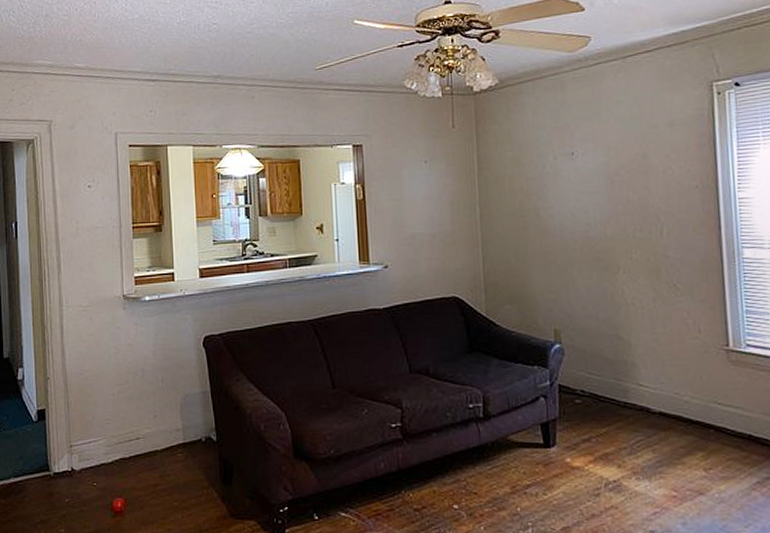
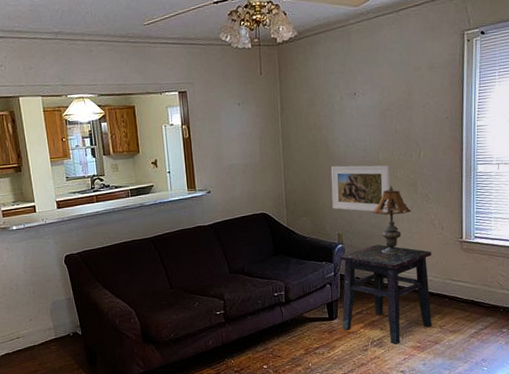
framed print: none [542,241,623,305] -> present [330,165,390,213]
side table: none [558,347,693,490] -> present [340,244,432,344]
table lamp: none [600,269,653,362] -> present [372,185,411,255]

